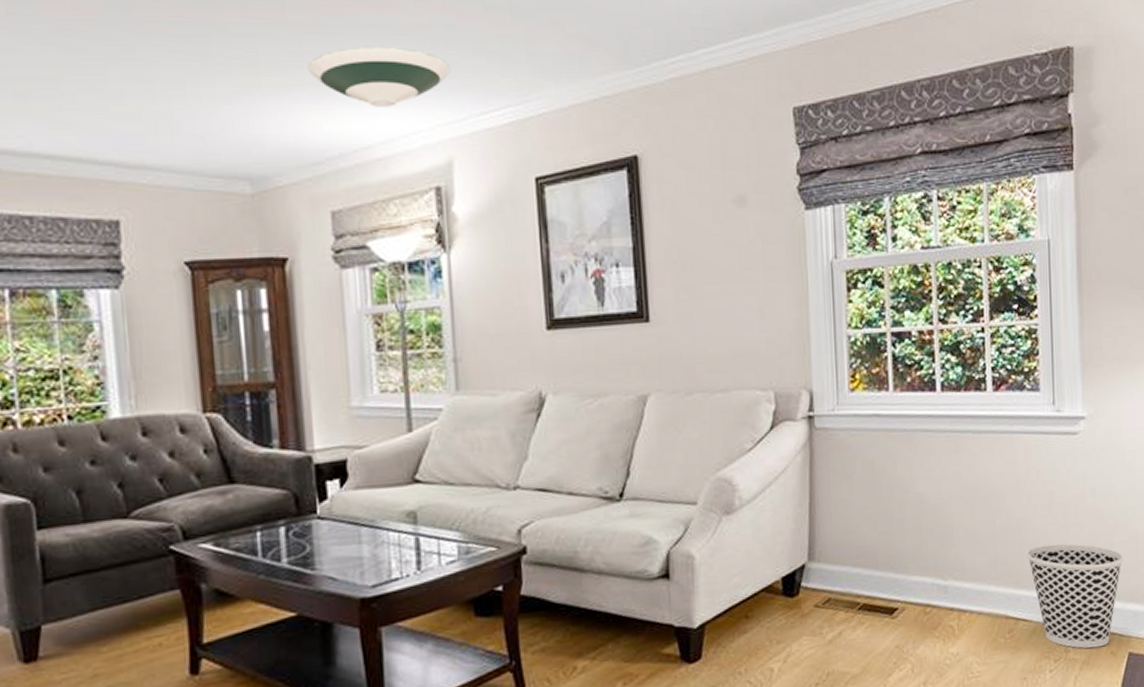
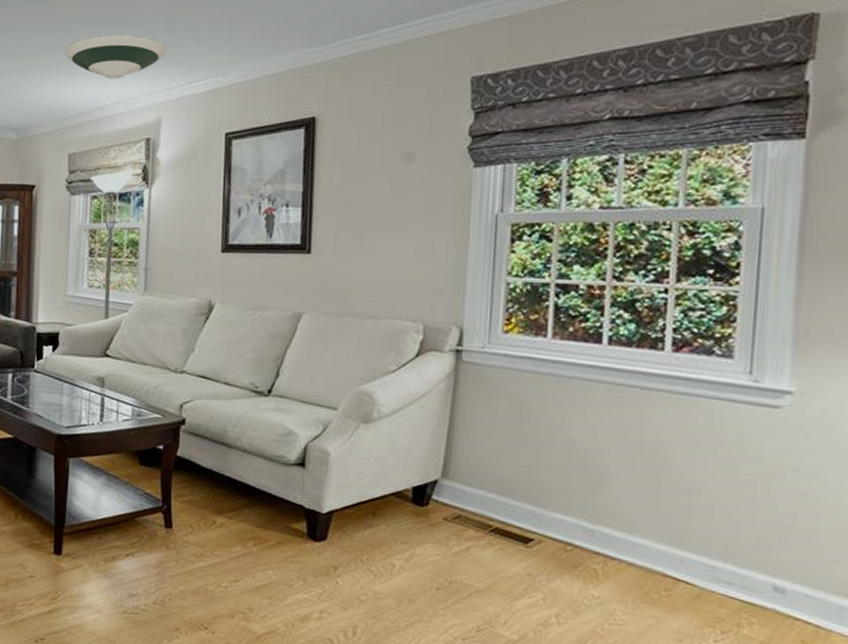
wastebasket: present [1025,544,1124,649] -> none [695,512,831,633]

